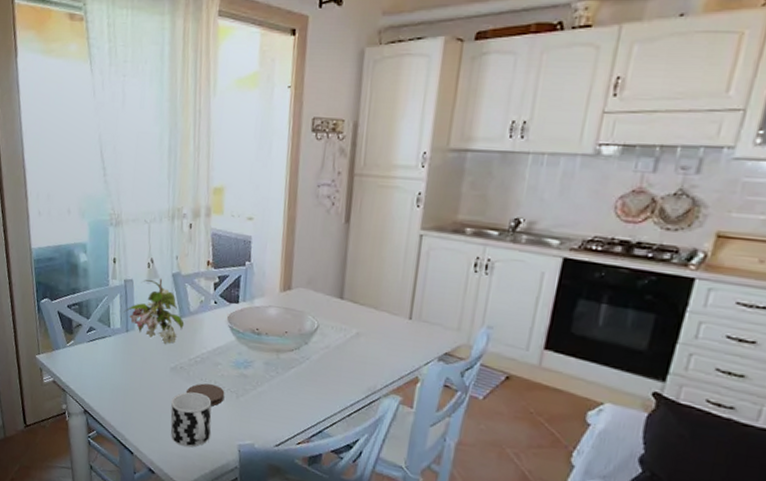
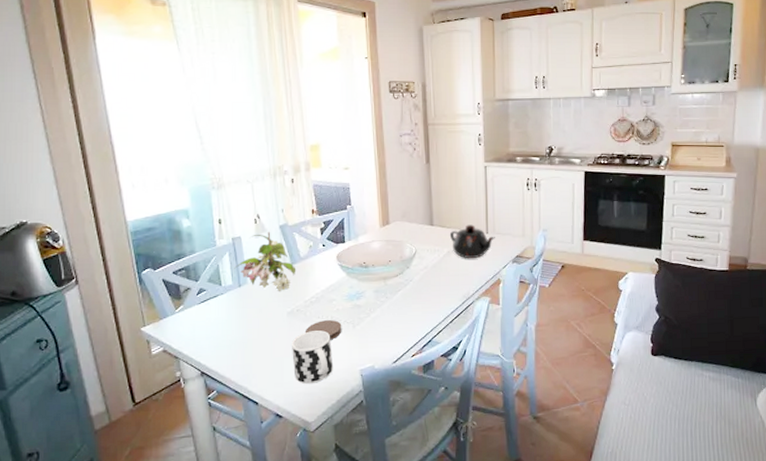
teapot: none [362,304,420,347] -> present [450,224,495,259]

